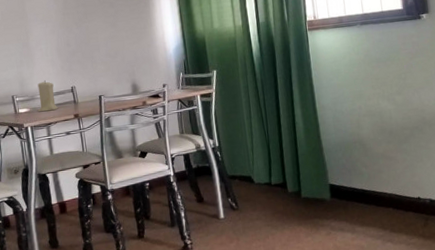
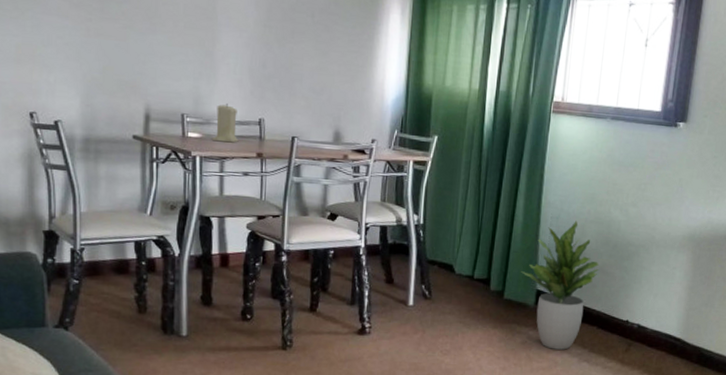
potted plant: none [312,117,381,236] -> present [521,221,599,350]

